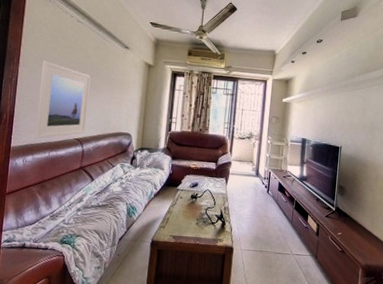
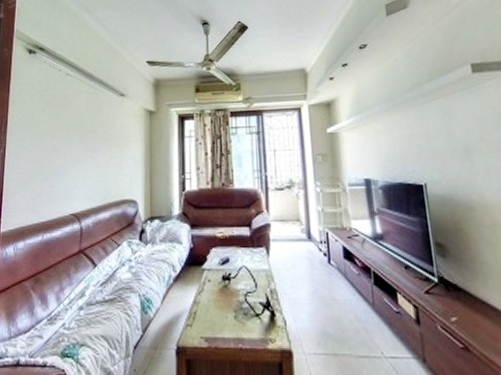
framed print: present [35,60,91,139] -> none [26,124,84,219]

